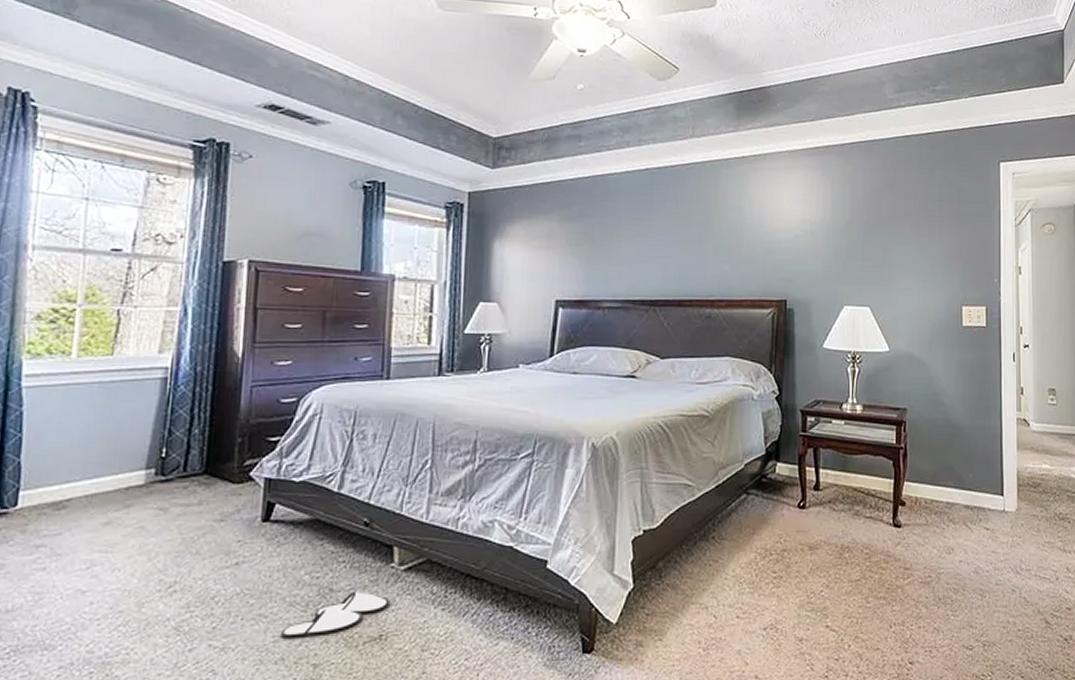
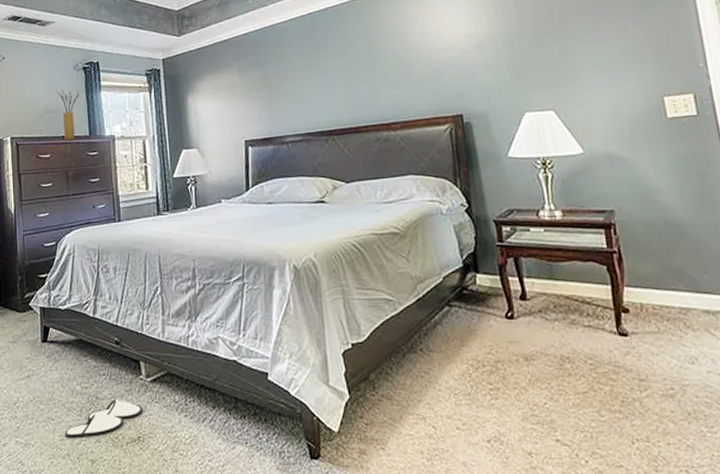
vase: none [321,207,354,275] -> present [55,89,80,141]

